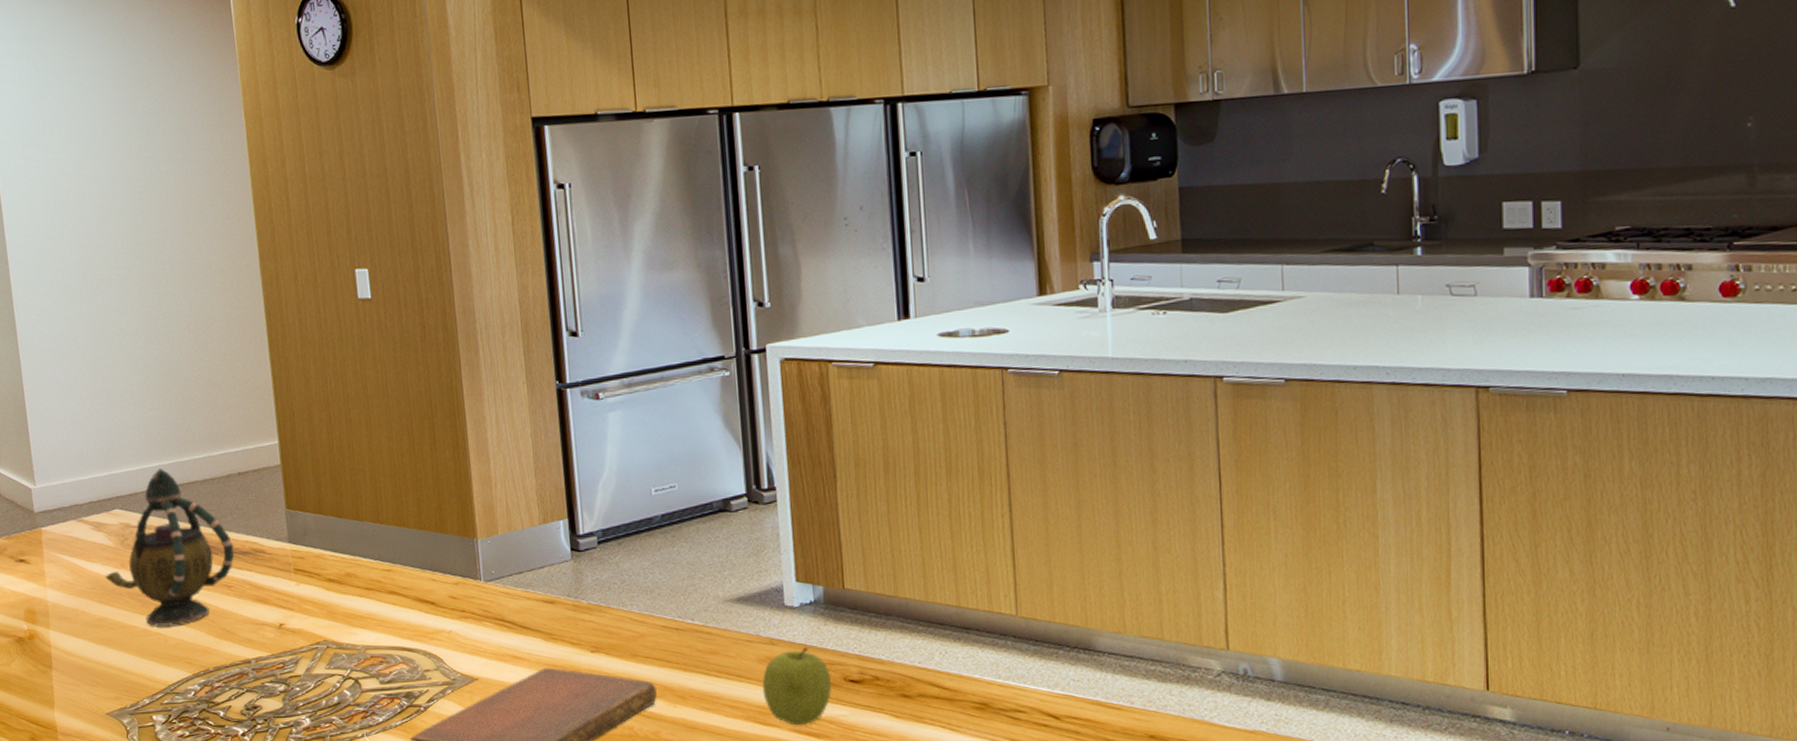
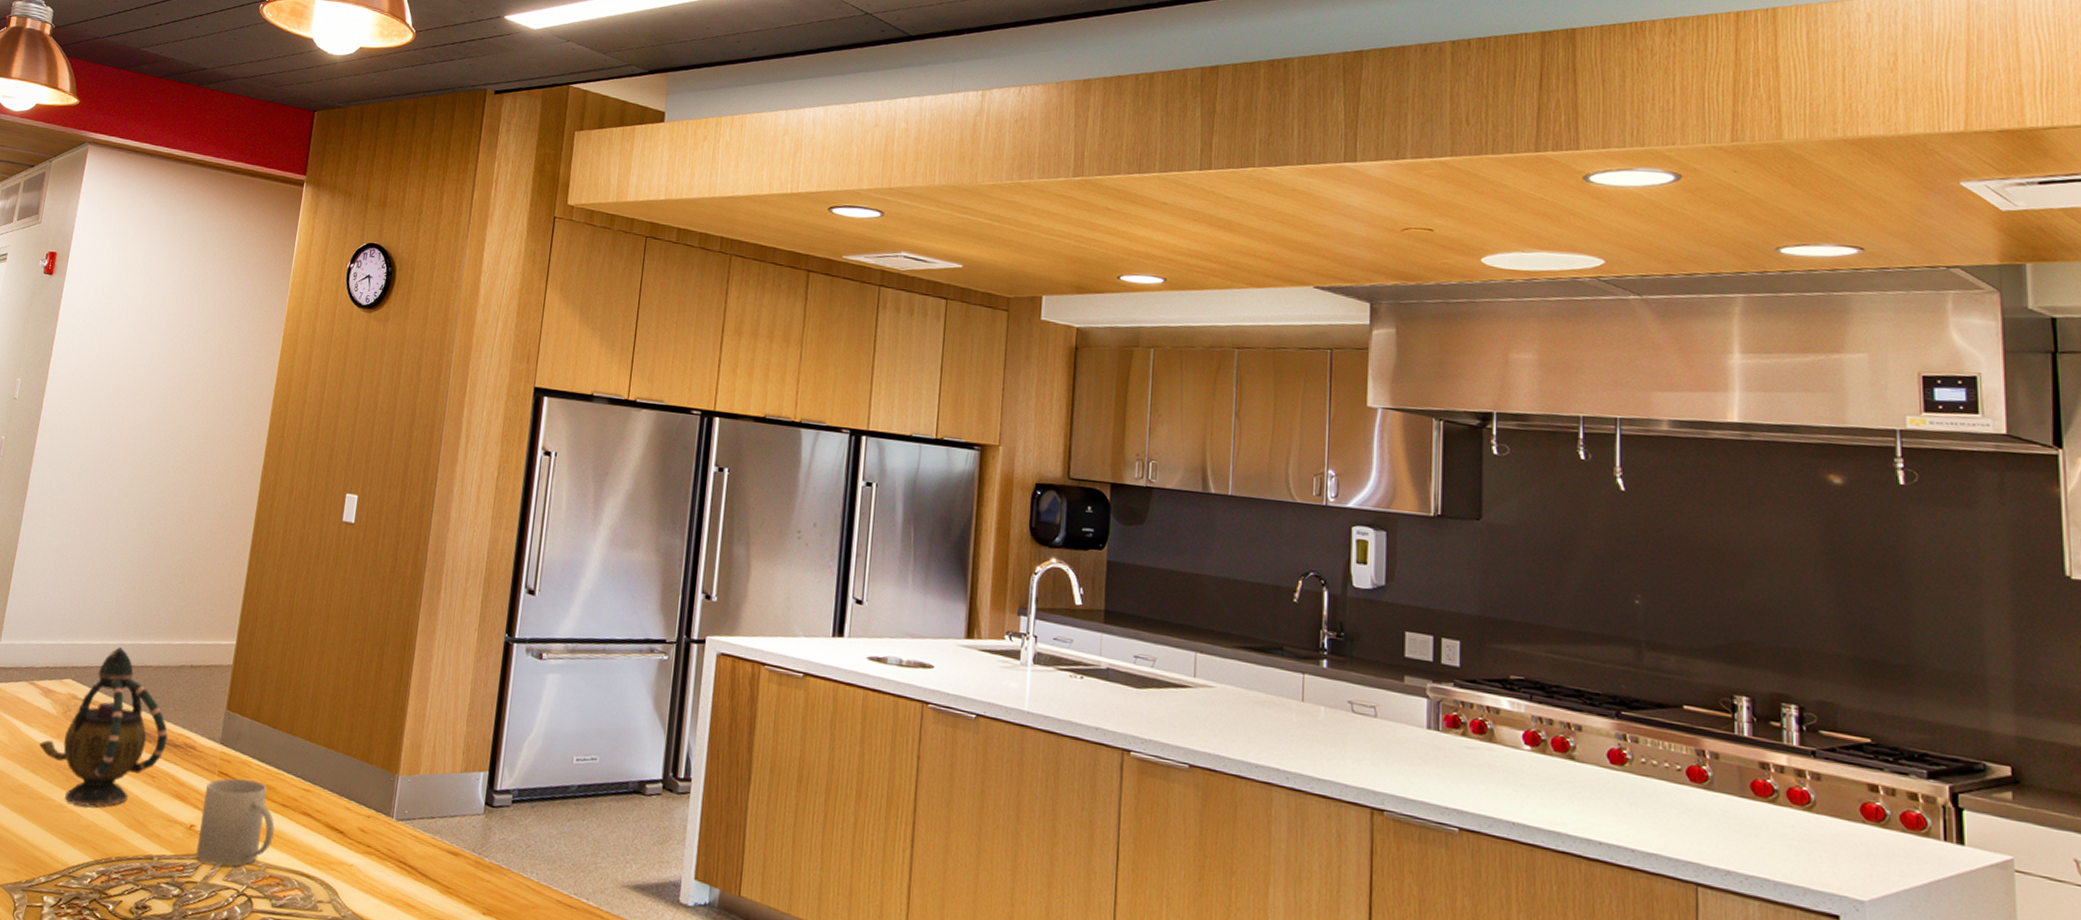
mug: none [285,571,366,657] -> present [195,777,275,866]

